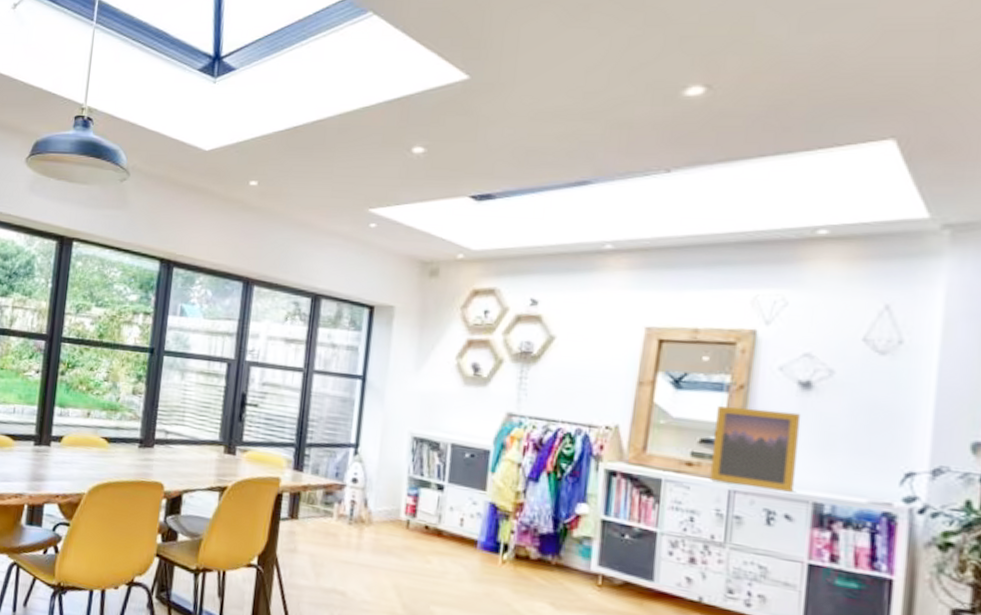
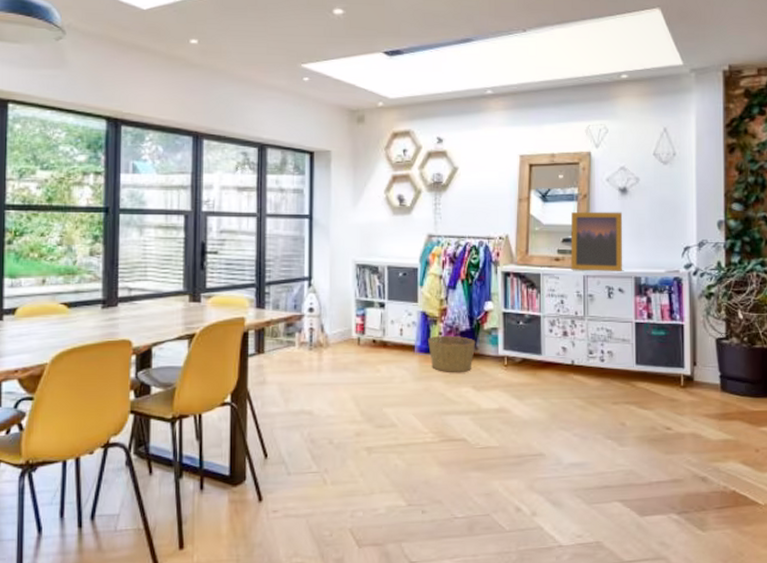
basket: none [495,533,560,584] -> present [428,335,476,372]

